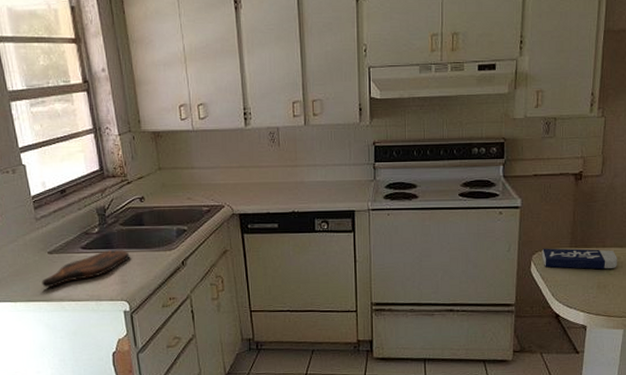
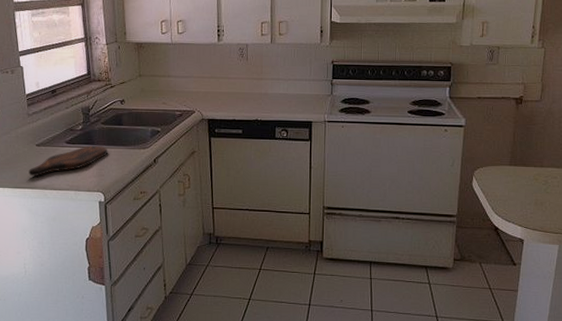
book: present [541,248,617,270] -> none [483,165,554,188]

